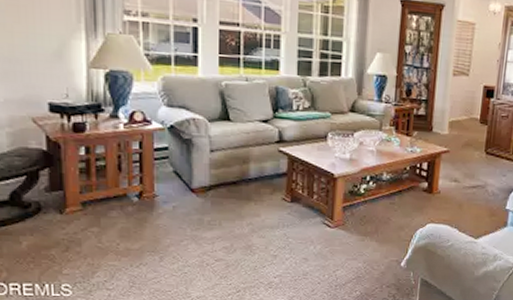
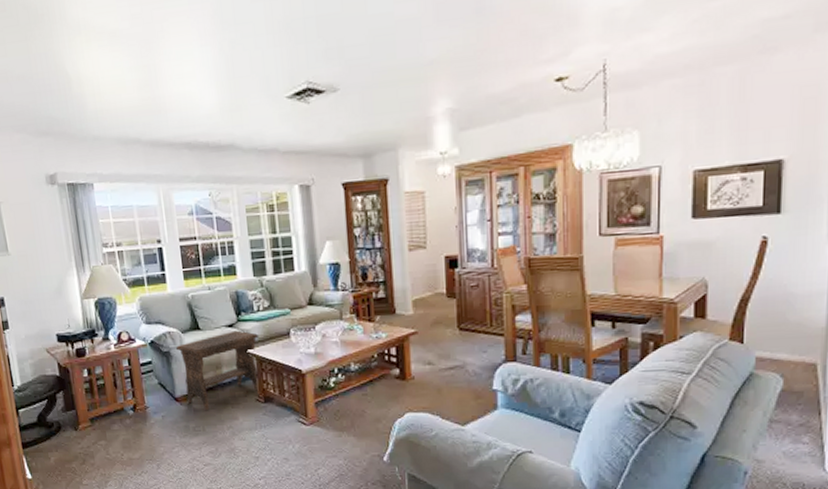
footstool: none [200,126,295,205] -> present [176,330,259,411]

